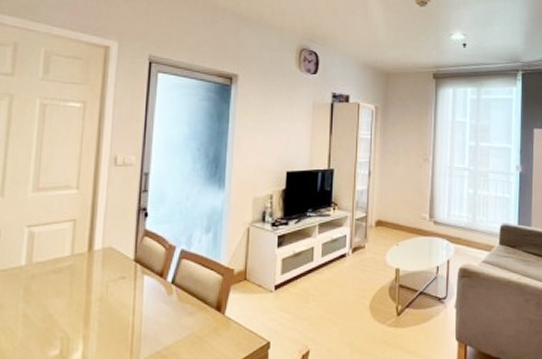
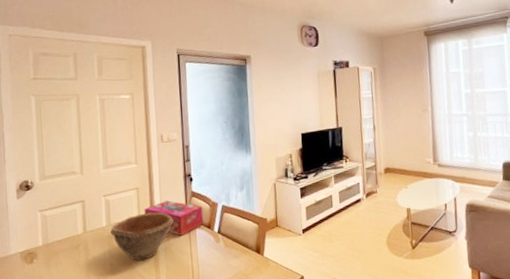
bowl: none [30,252,116,312] -> present [110,212,173,261]
tissue box: none [79,239,156,284] -> present [144,200,204,236]

